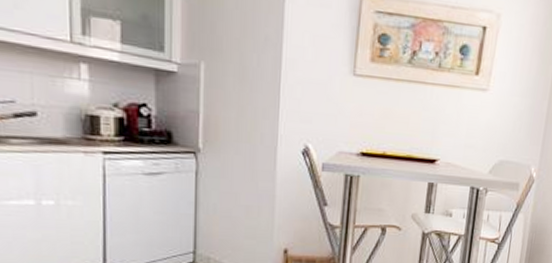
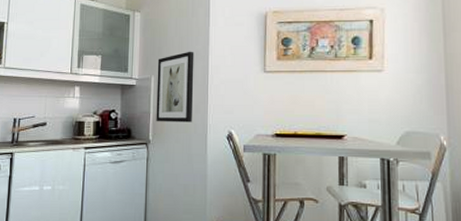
wall art: none [208,33,263,130] -> present [156,51,194,123]

